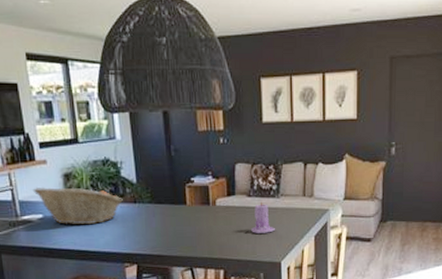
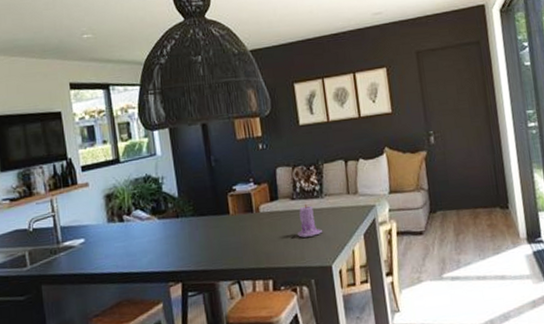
fruit basket: present [32,186,123,225] -> none [74,207,165,247]

